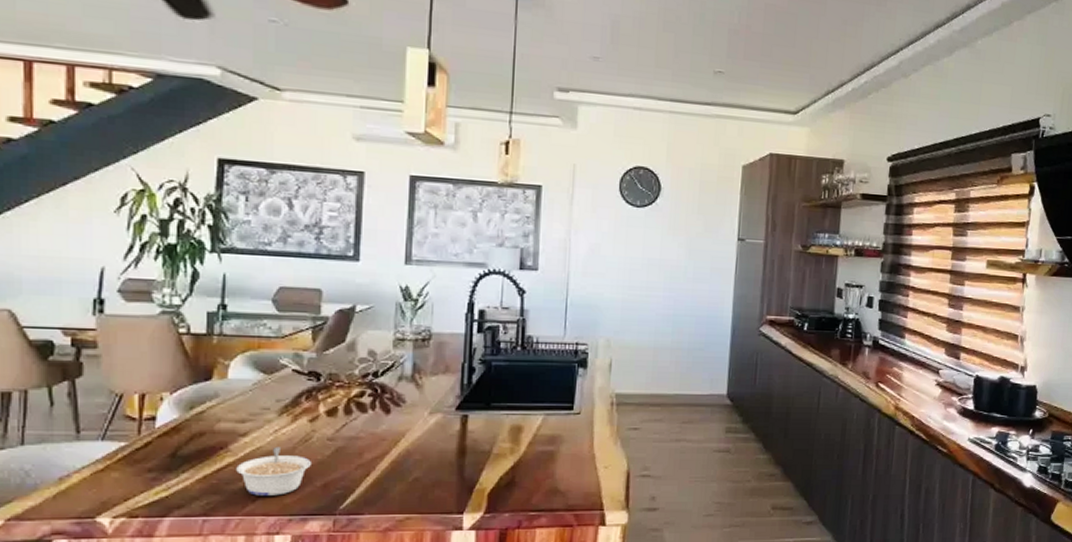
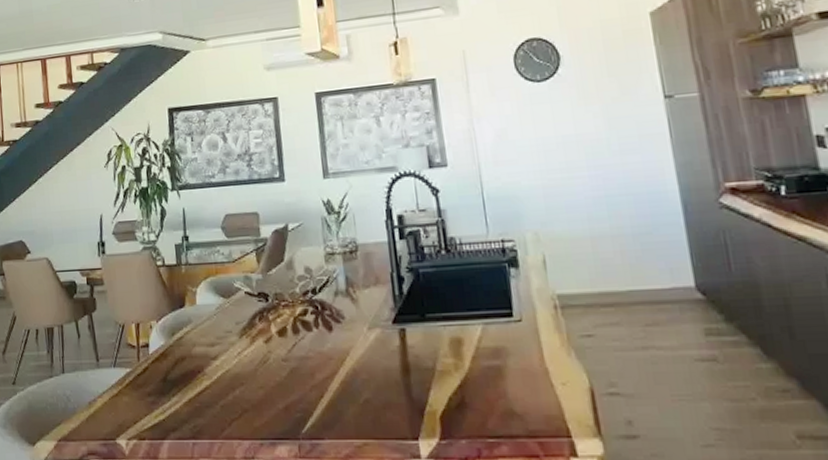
legume: present [236,446,311,496] -> none [212,369,272,419]

